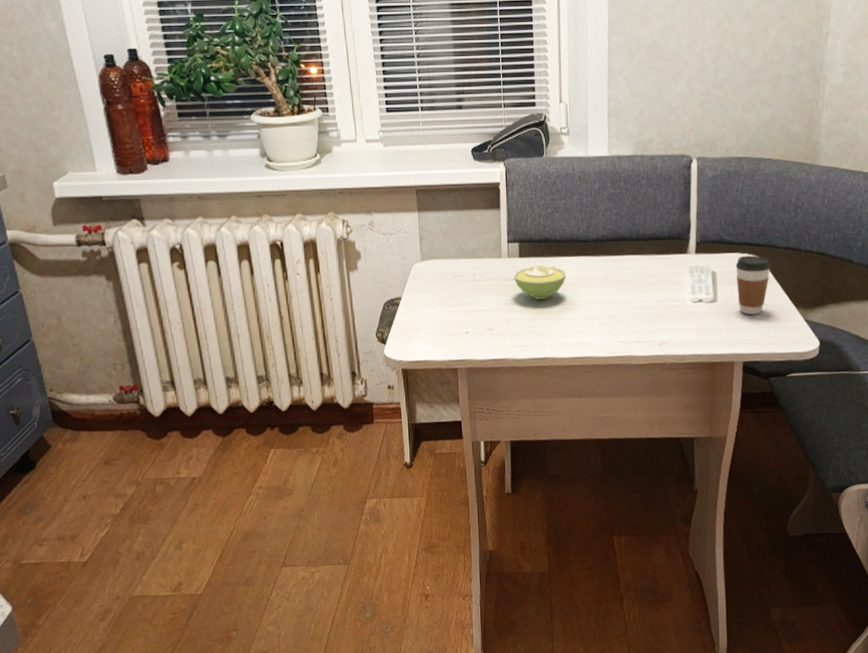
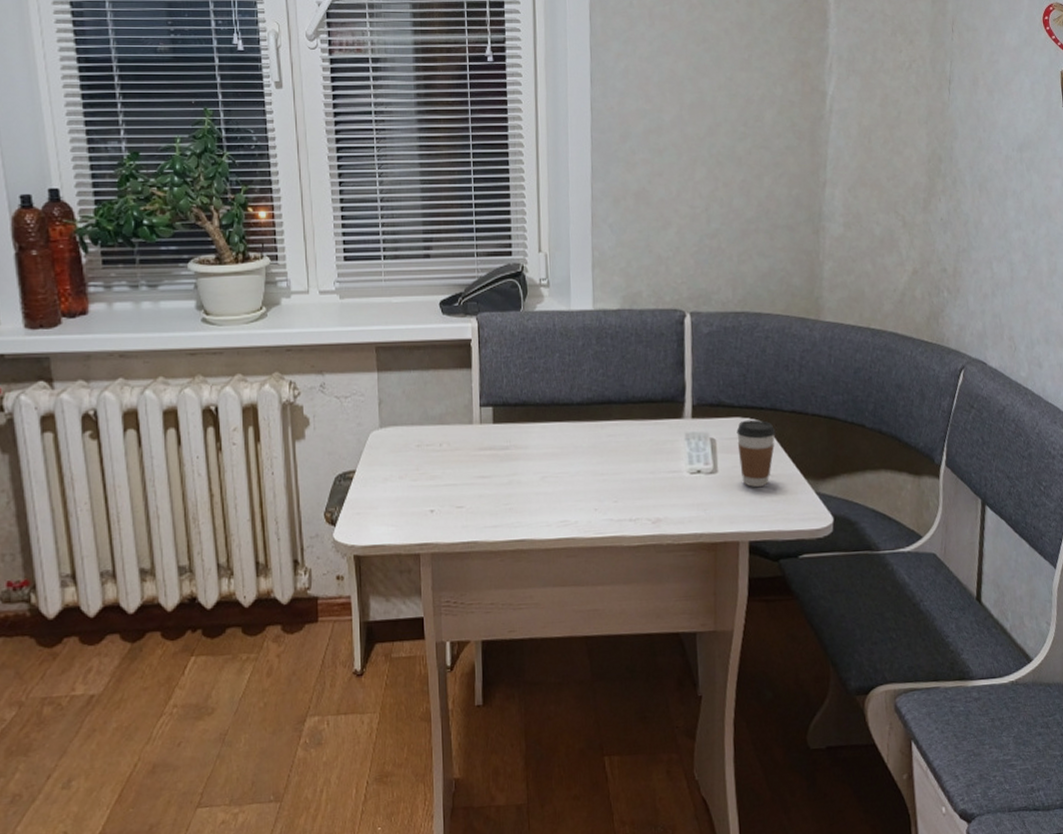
sugar bowl: present [514,265,567,300] -> none [487,432,548,472]

